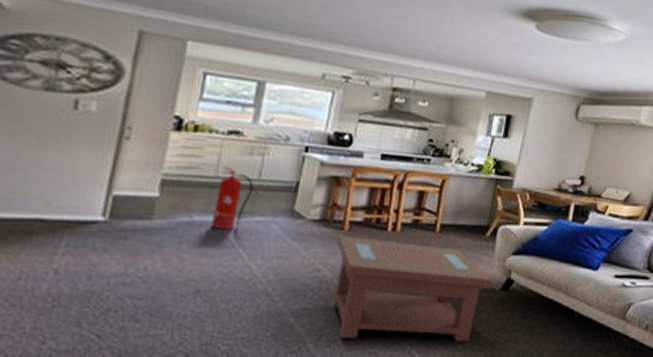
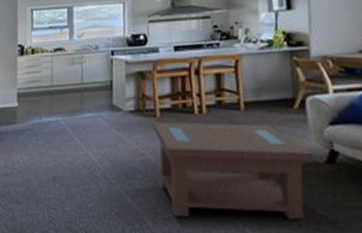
fire extinguisher: present [211,167,254,229] -> none [55,77,80,126]

